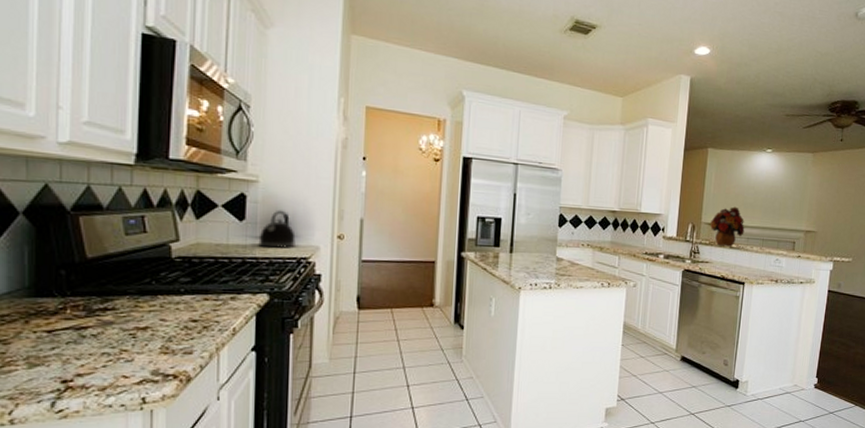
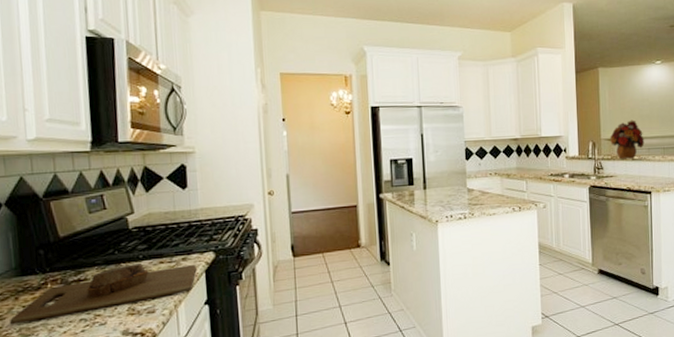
cutting board: none [16,297,247,351] -> present [10,264,197,325]
kettle: present [258,210,296,248] -> none [200,175,232,210]

